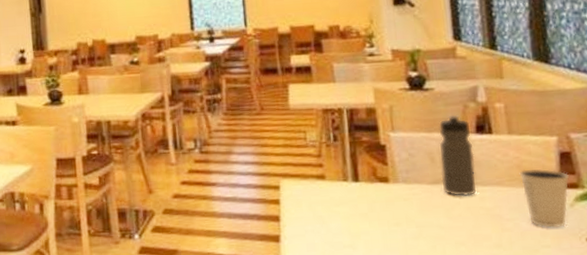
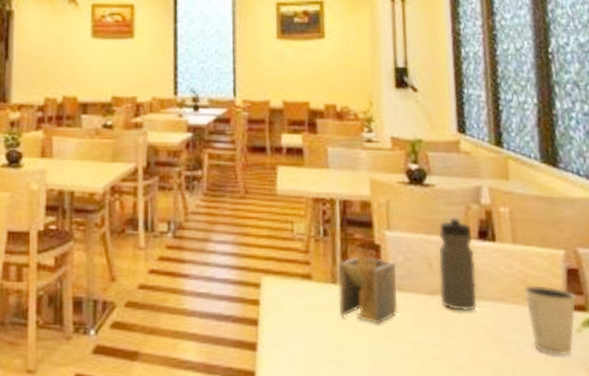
napkin holder: none [348,148,405,213] -> present [338,247,398,324]

